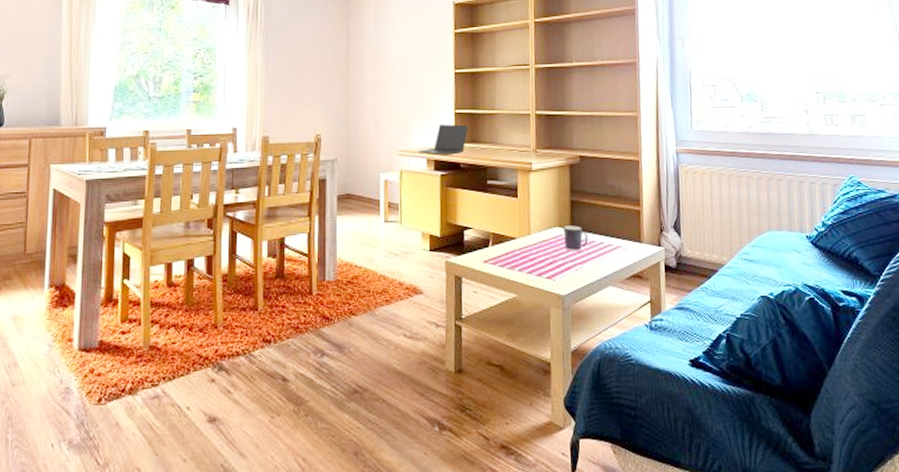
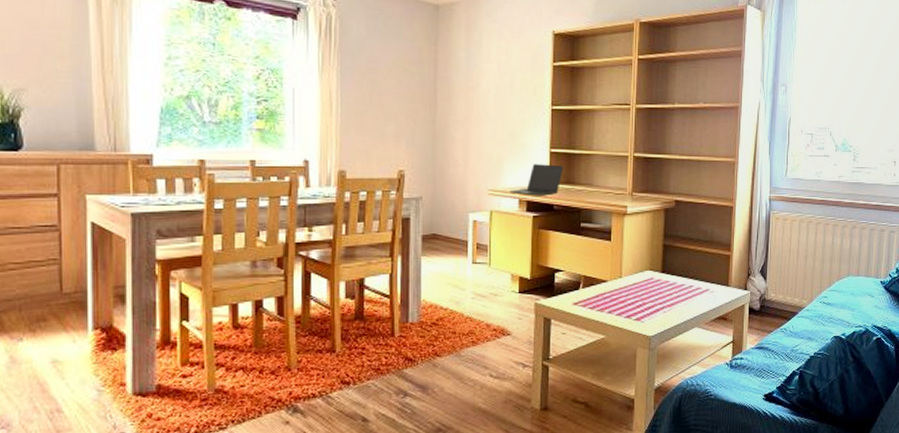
mug: present [563,225,588,253] -> none [654,269,678,296]

